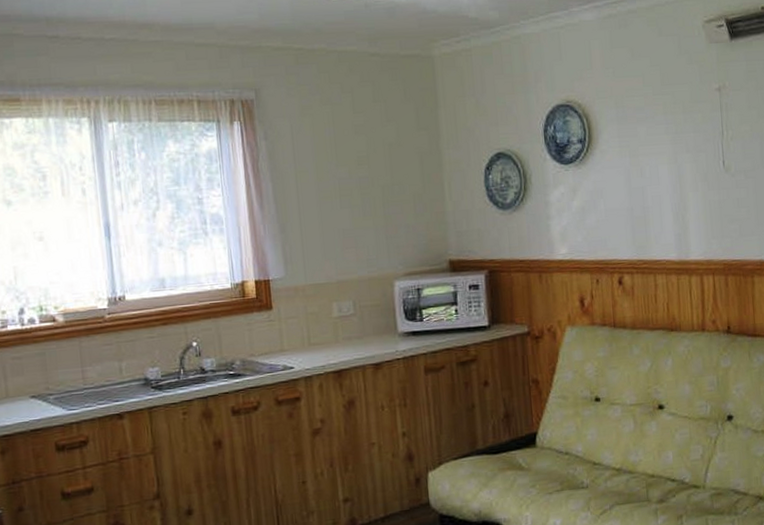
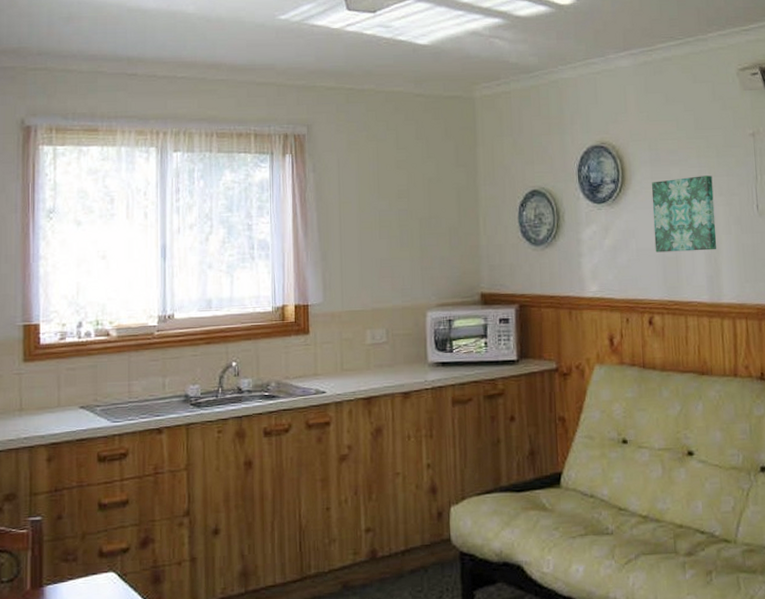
wall art: none [619,132,685,212] -> present [651,175,717,253]

